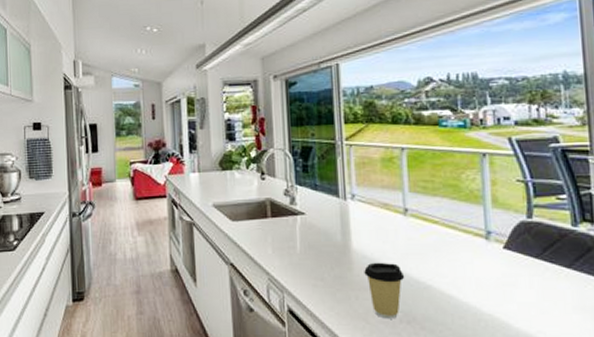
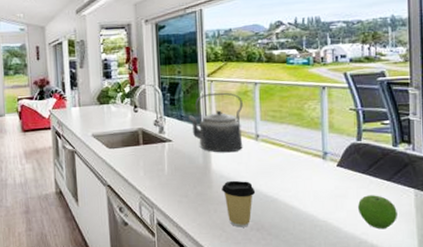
kettle: none [324,158,389,229] -> present [188,92,243,153]
fruit: none [531,285,582,328] -> present [358,195,397,229]

